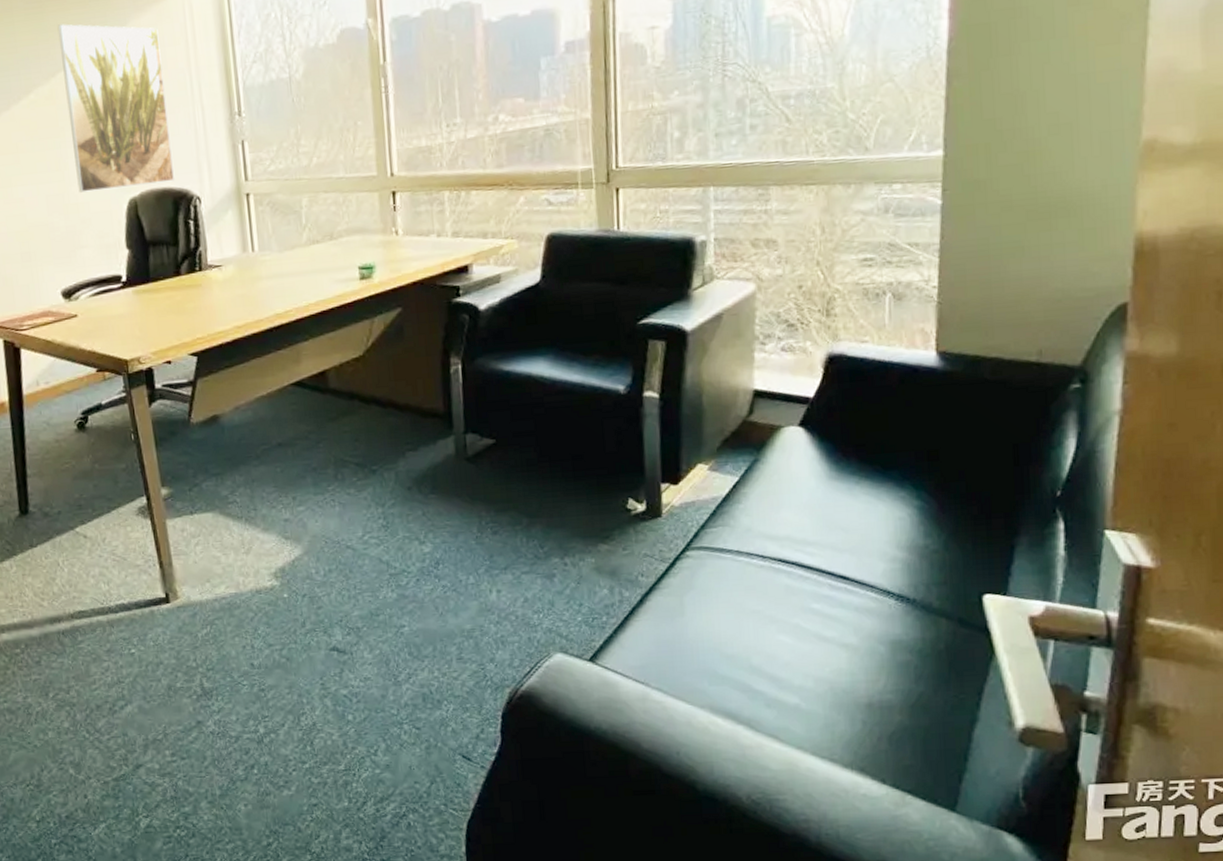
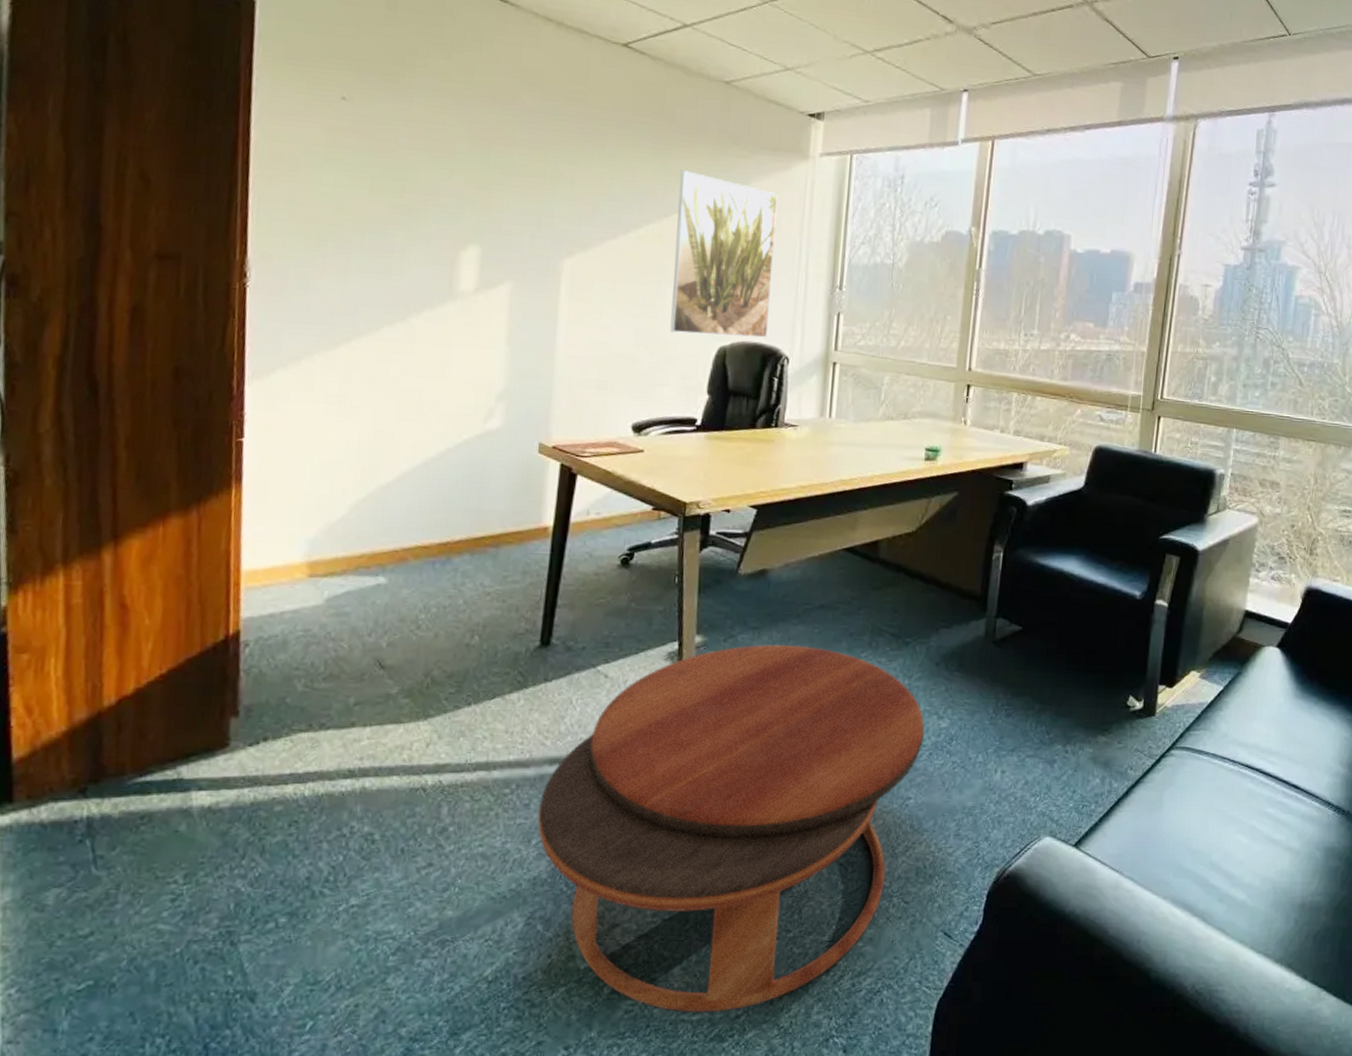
coffee table: none [49,486,408,842] -> present [537,644,925,1013]

